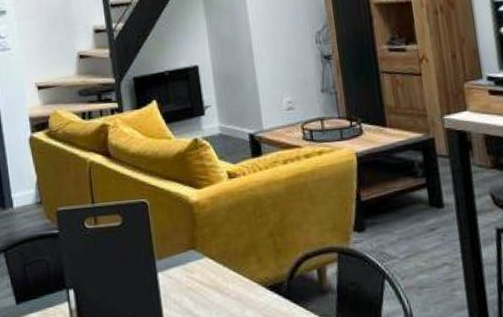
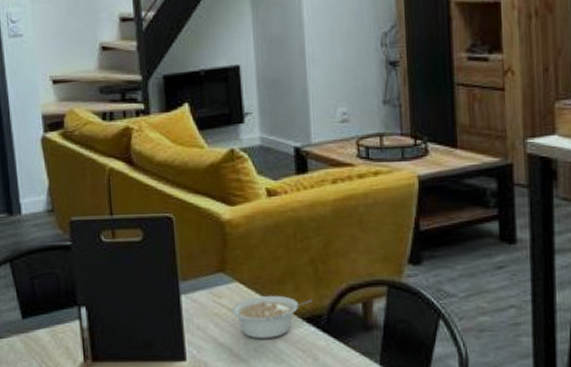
legume: none [203,267,274,309] -> present [232,295,312,339]

